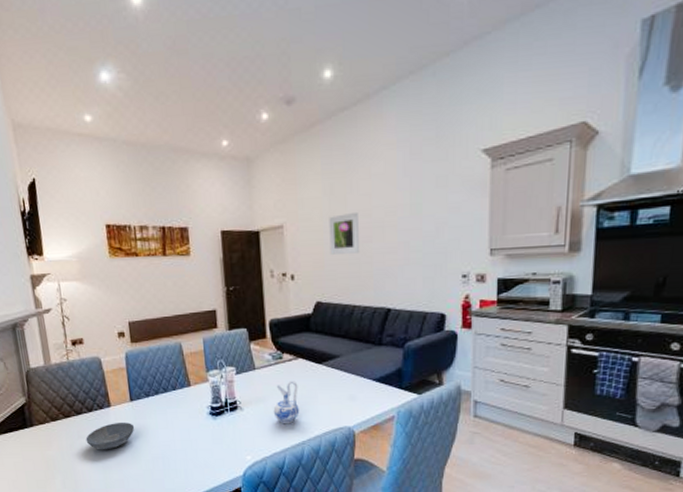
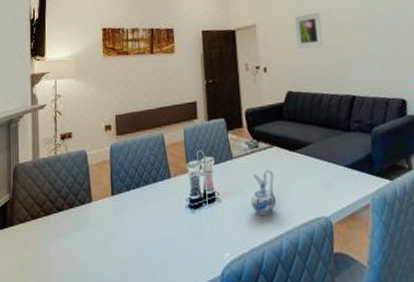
bowl: present [85,423,135,450] -> none [64,219,114,251]

